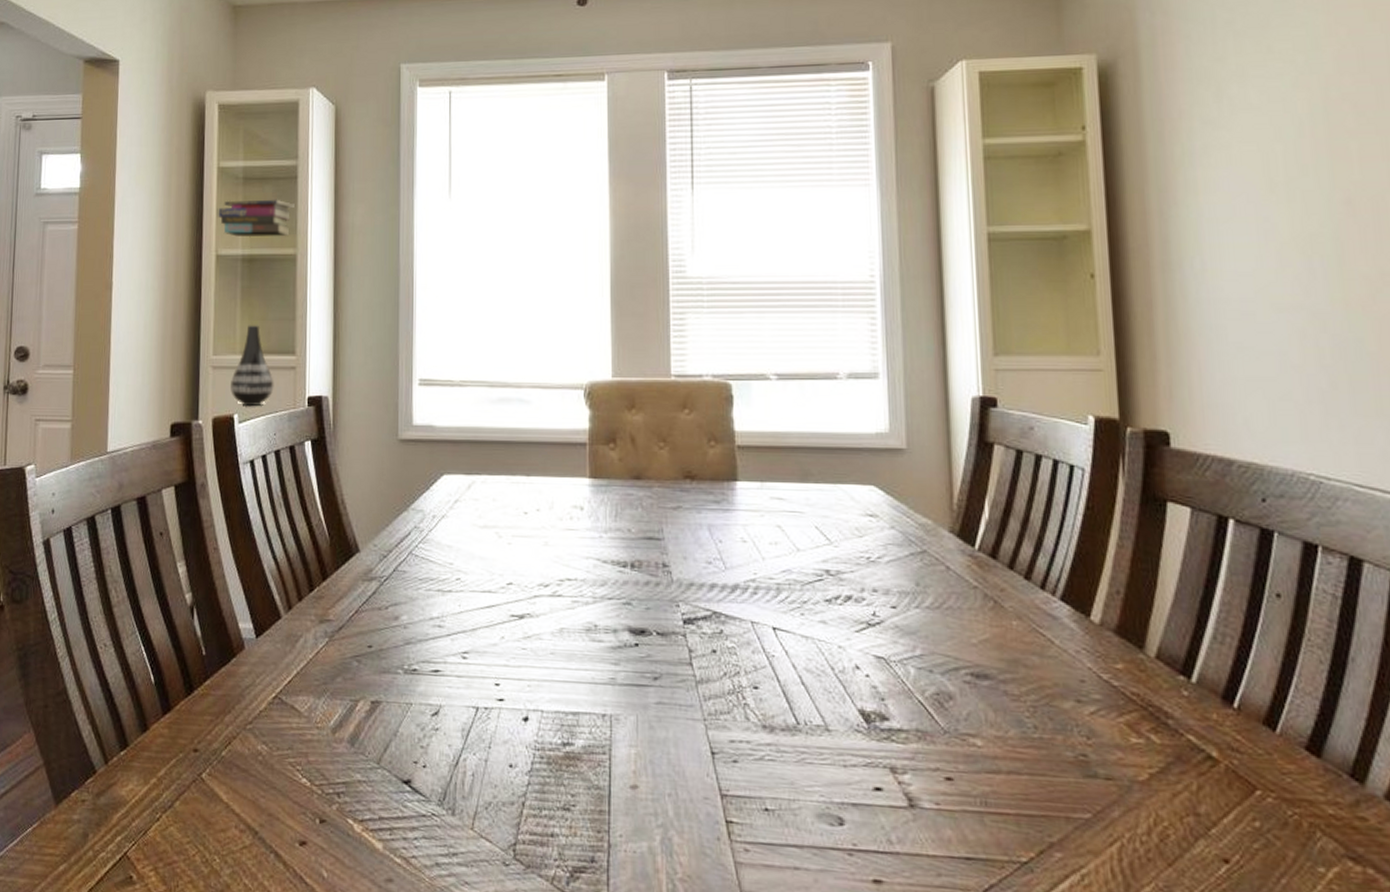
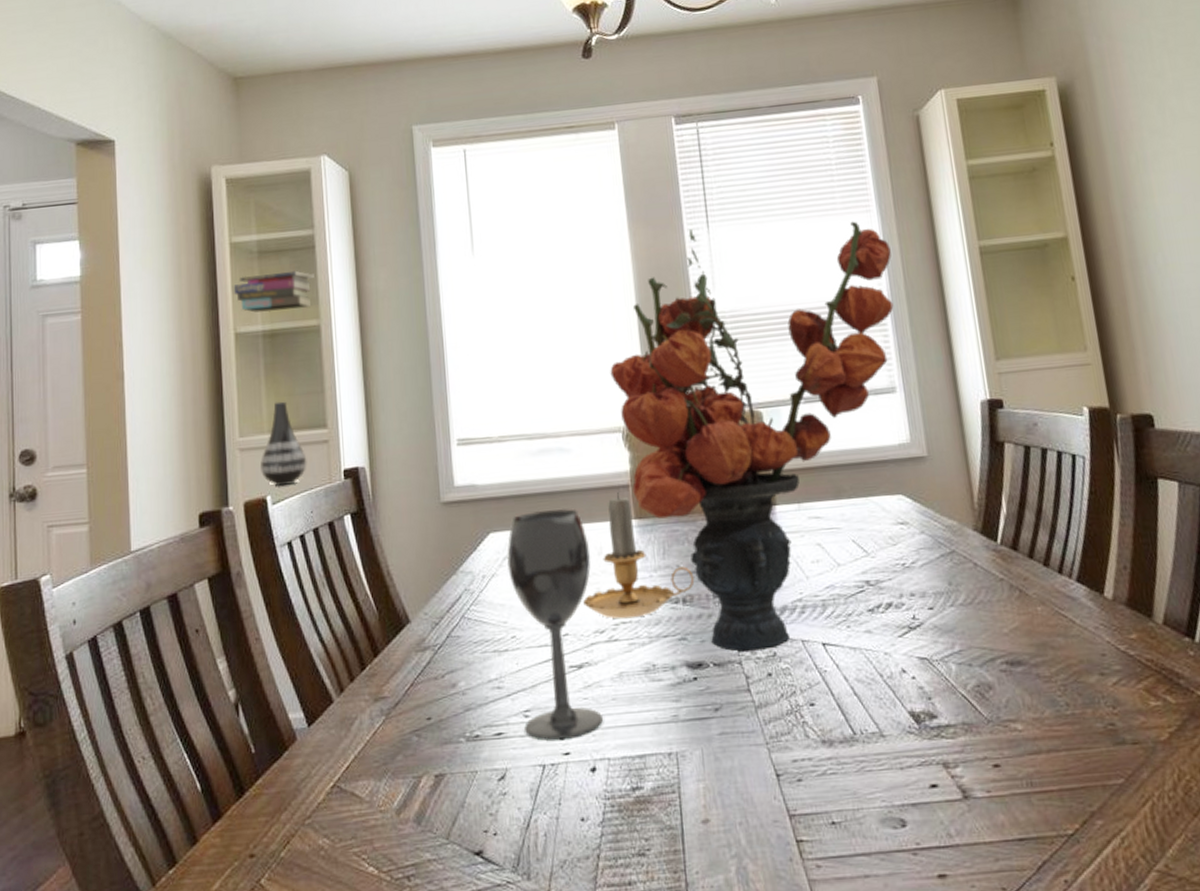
wine glass: none [458,459,542,685] -> present [507,508,603,740]
candlestick: none [530,448,645,577] -> present [583,491,695,619]
bouquet: none [577,190,888,626] -> present [610,221,894,652]

